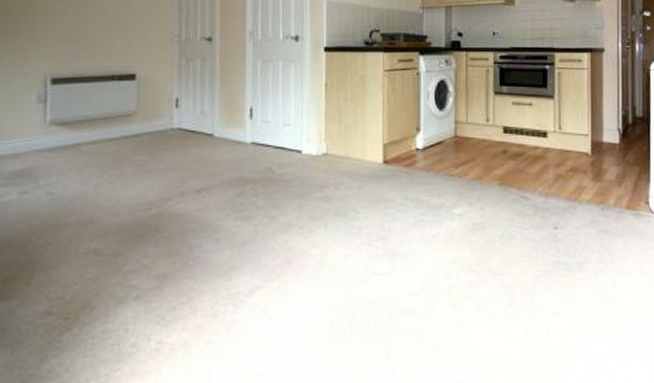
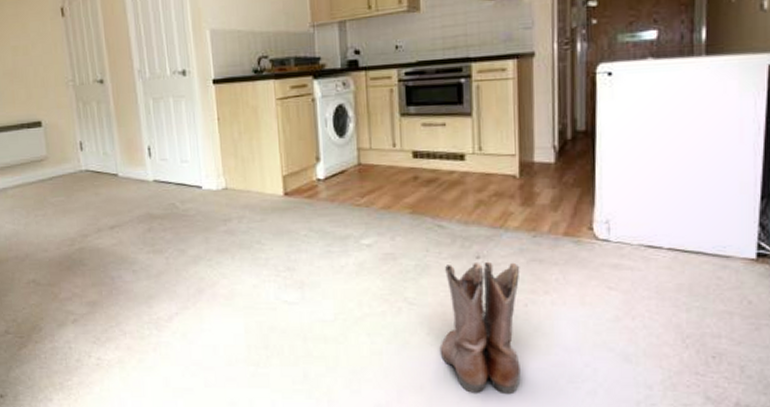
boots: none [521,232,591,364] -> present [441,261,521,393]

